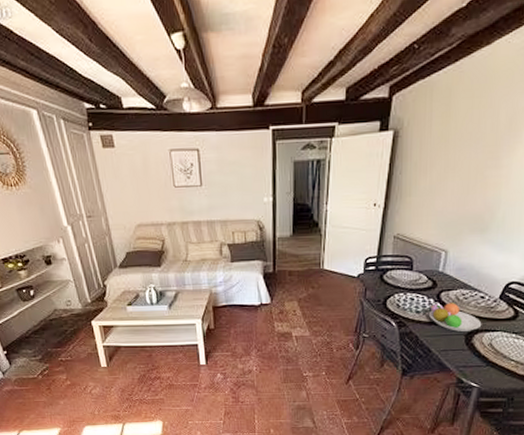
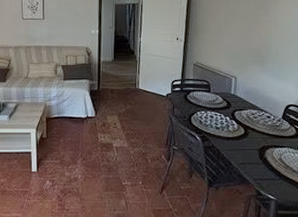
fruit bowl: present [429,303,482,331] -> none [227,121,271,146]

